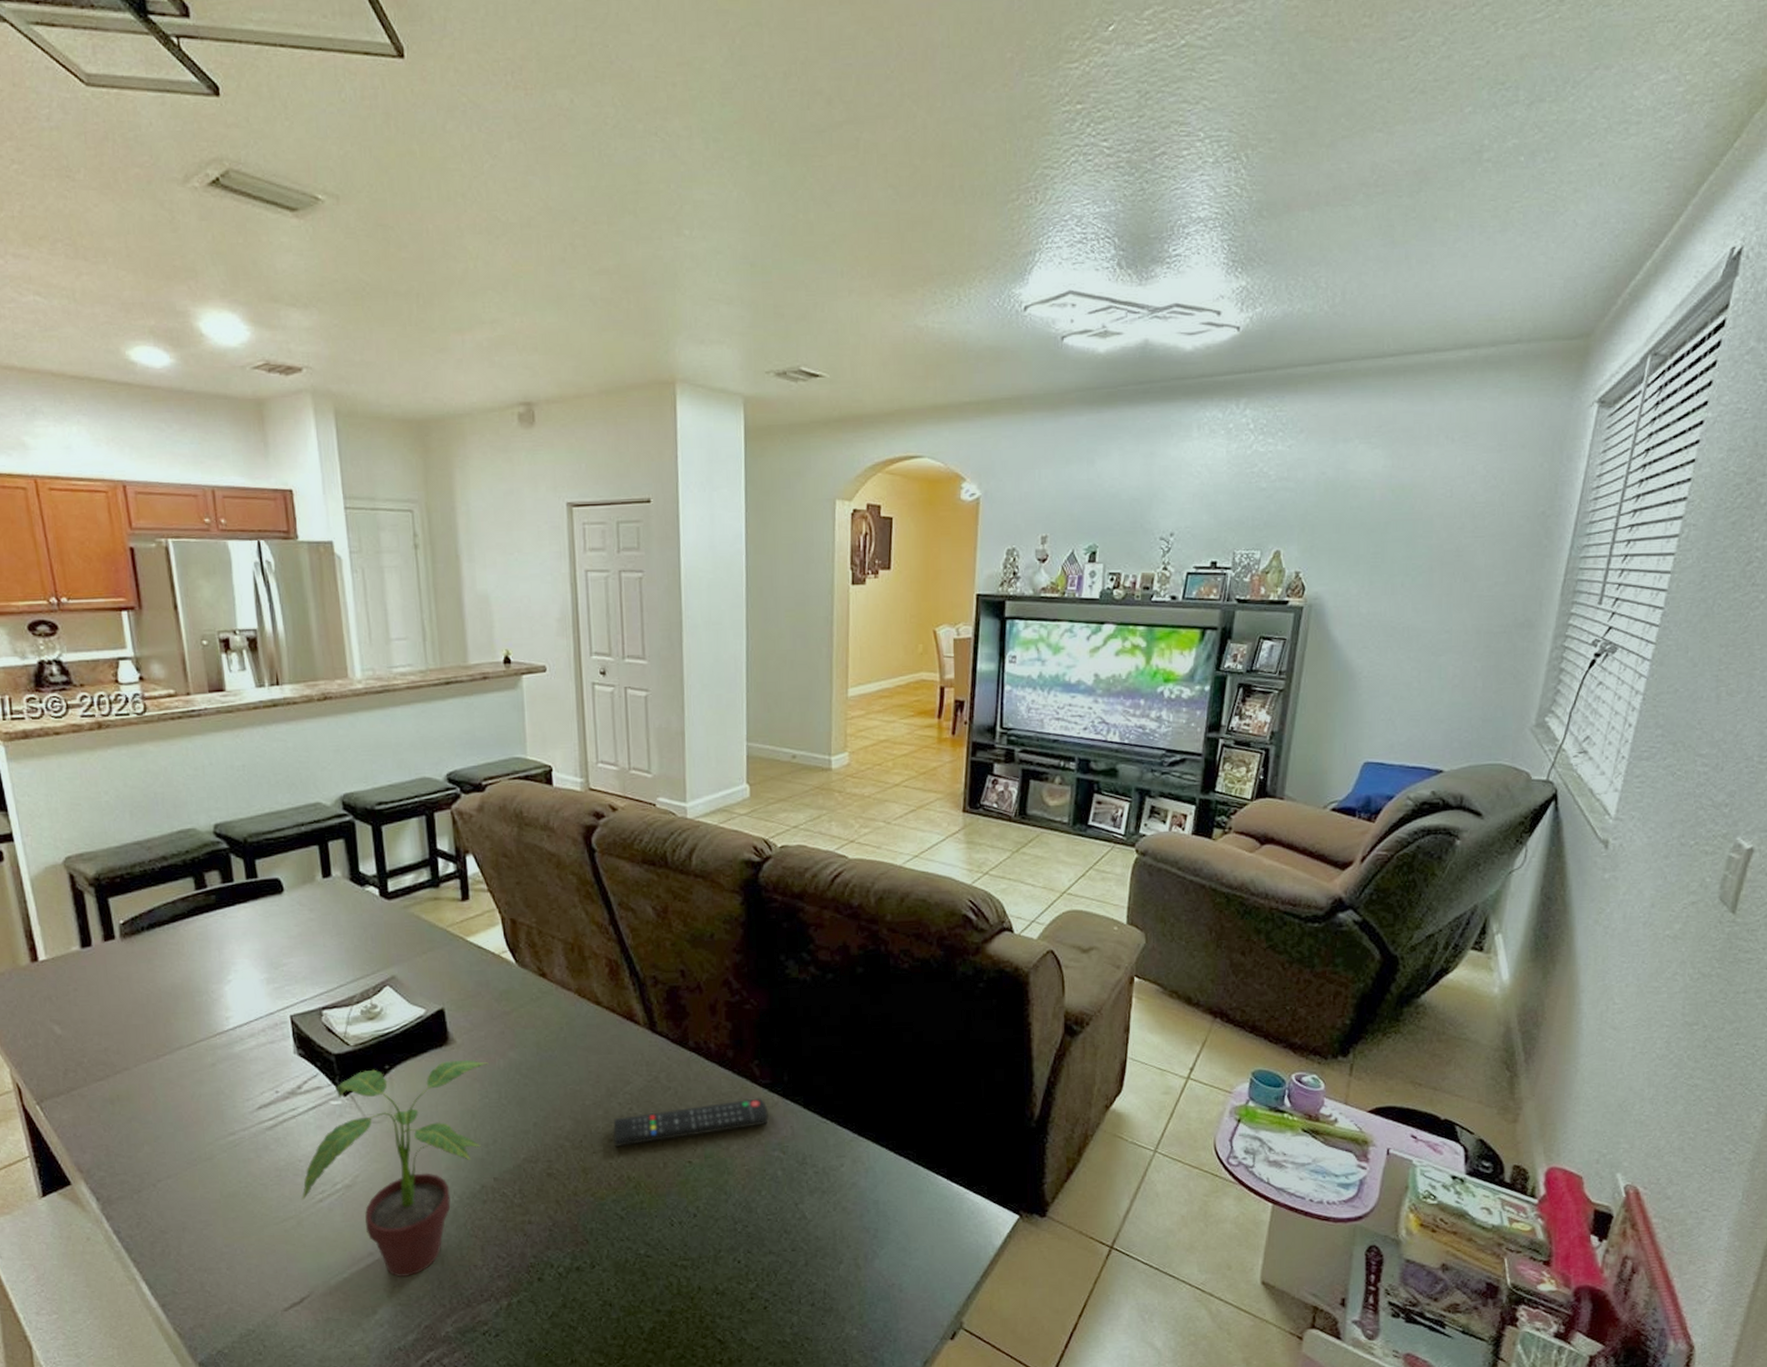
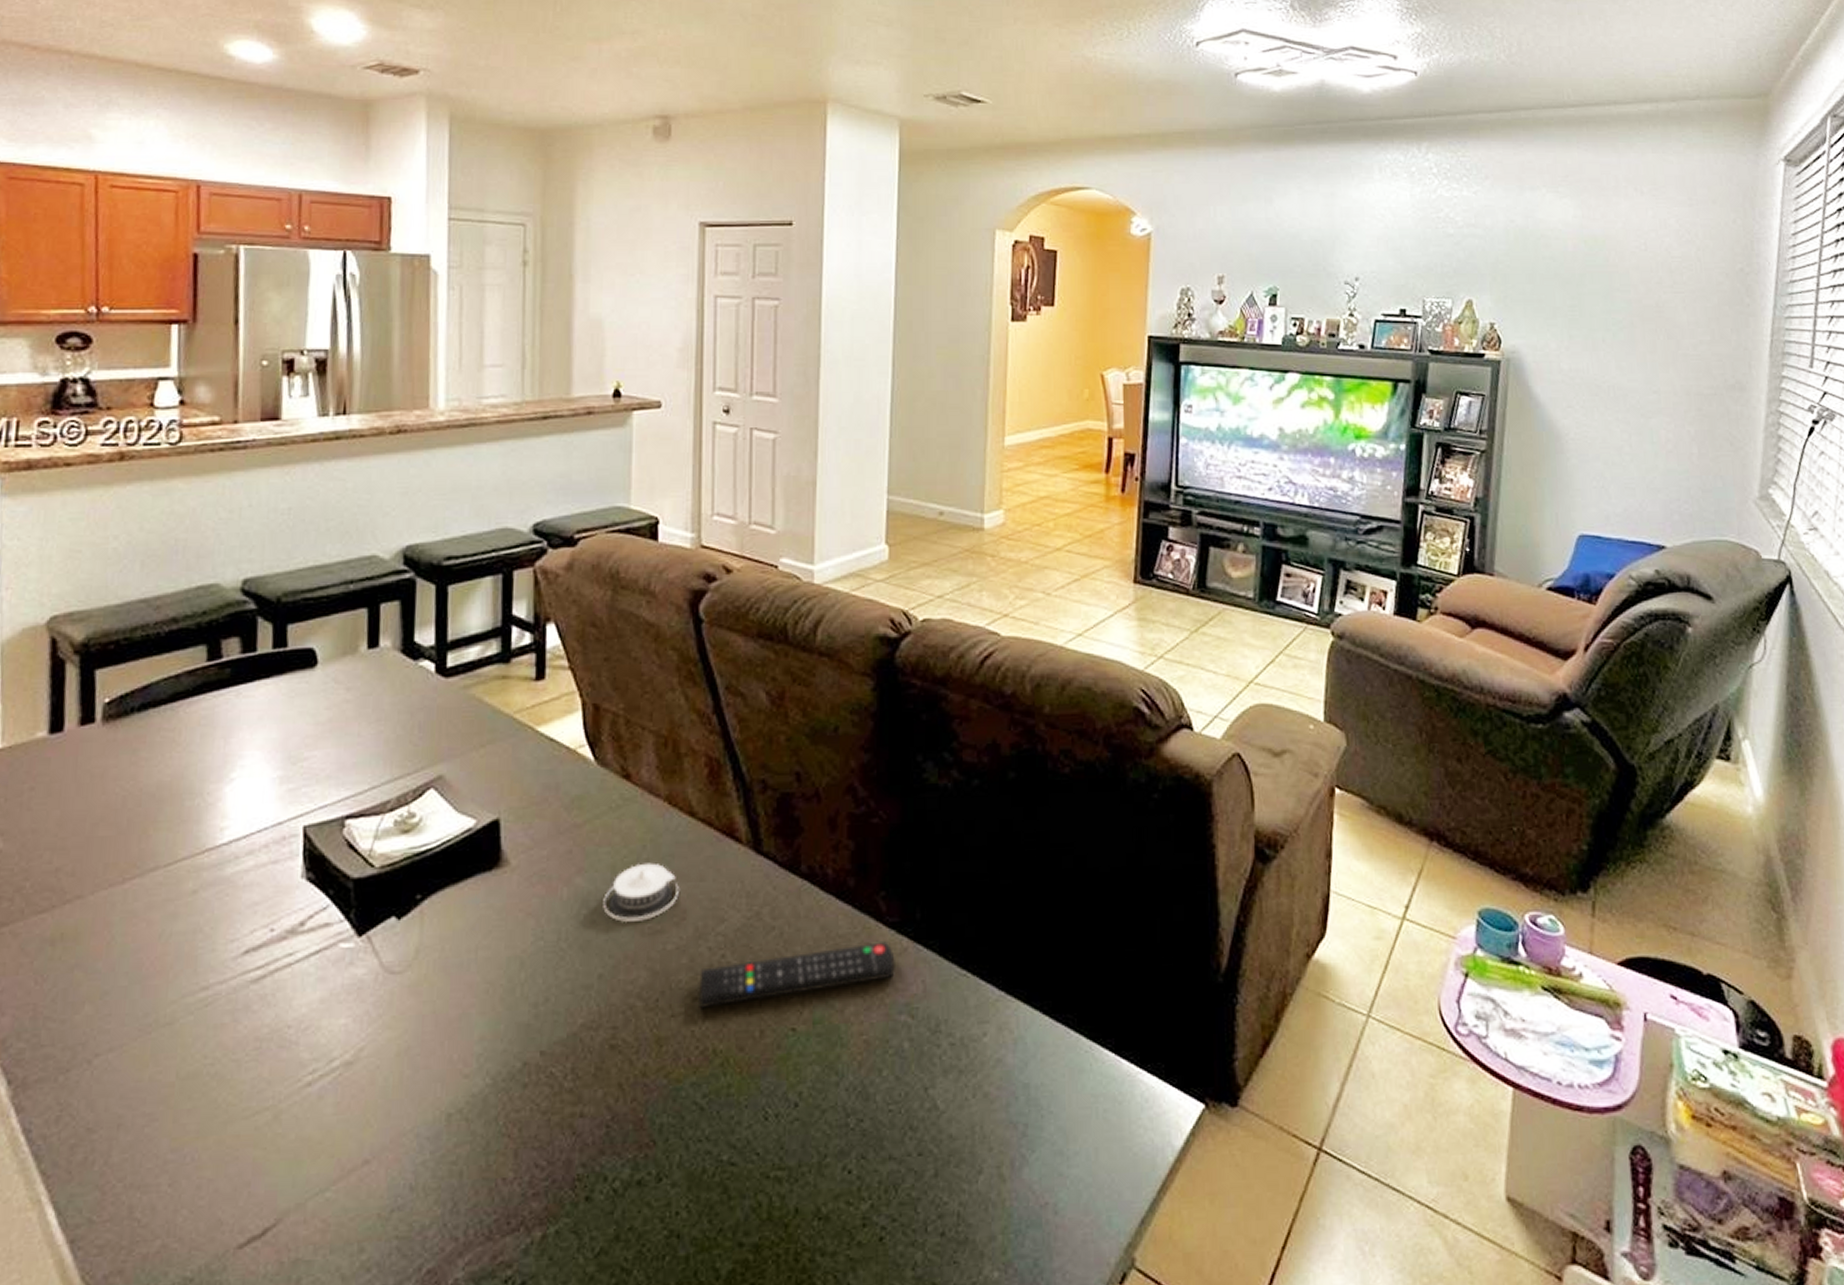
potted plant: present [302,1059,489,1278] -> none [284,887,549,1197]
architectural model: none [532,1040,592,1085] -> present [603,863,679,923]

